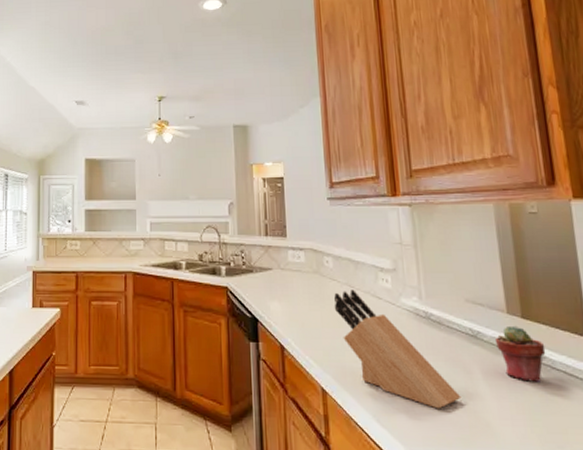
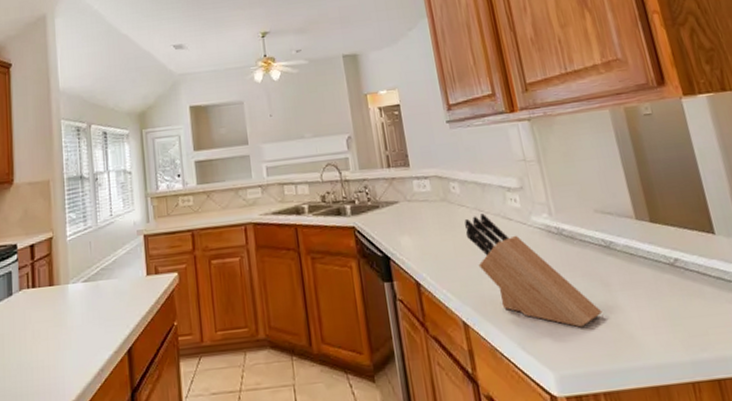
potted succulent: present [494,325,546,382] -> none [627,230,678,287]

